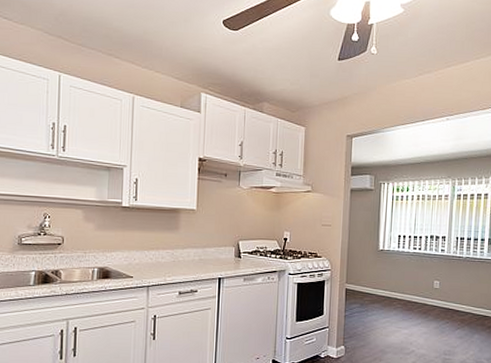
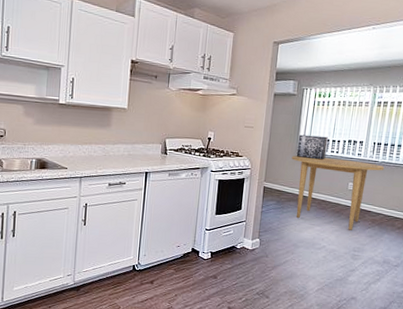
dining table: none [373,254,470,332] -> present [291,156,385,231]
decorative cube: none [377,231,409,258] -> present [296,134,328,160]

